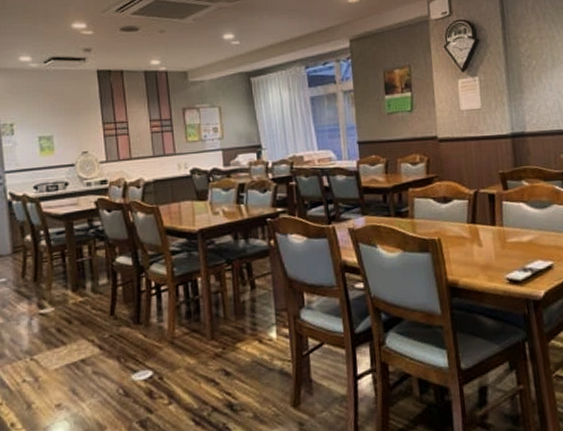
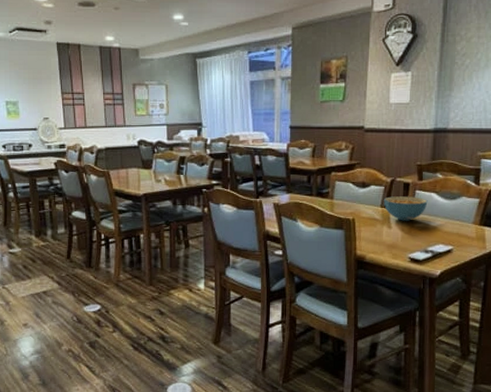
cereal bowl: none [469,208,518,237] -> present [383,196,428,221]

